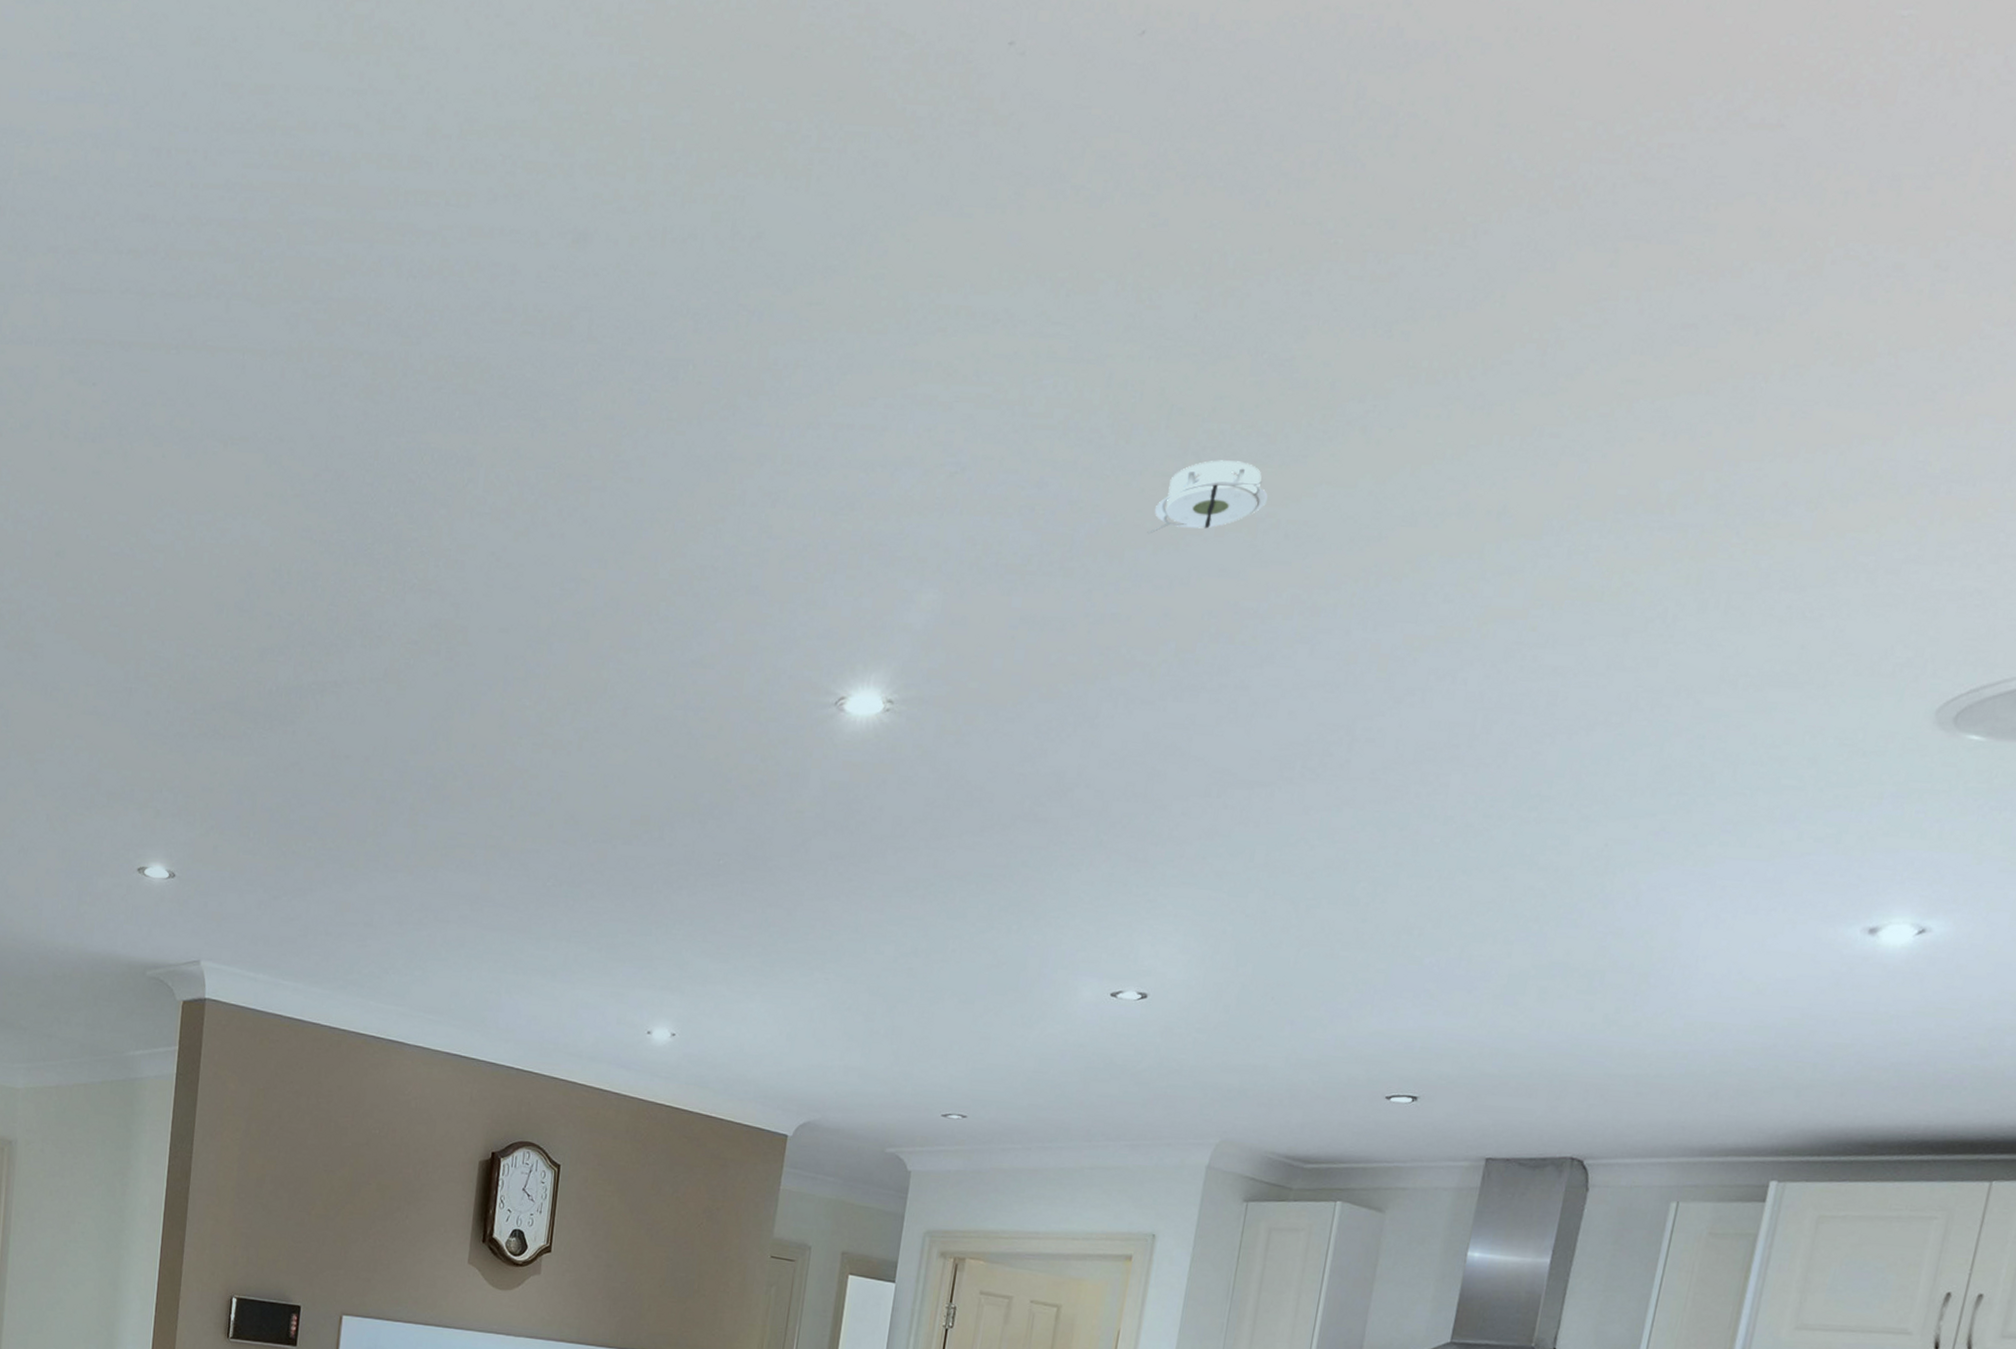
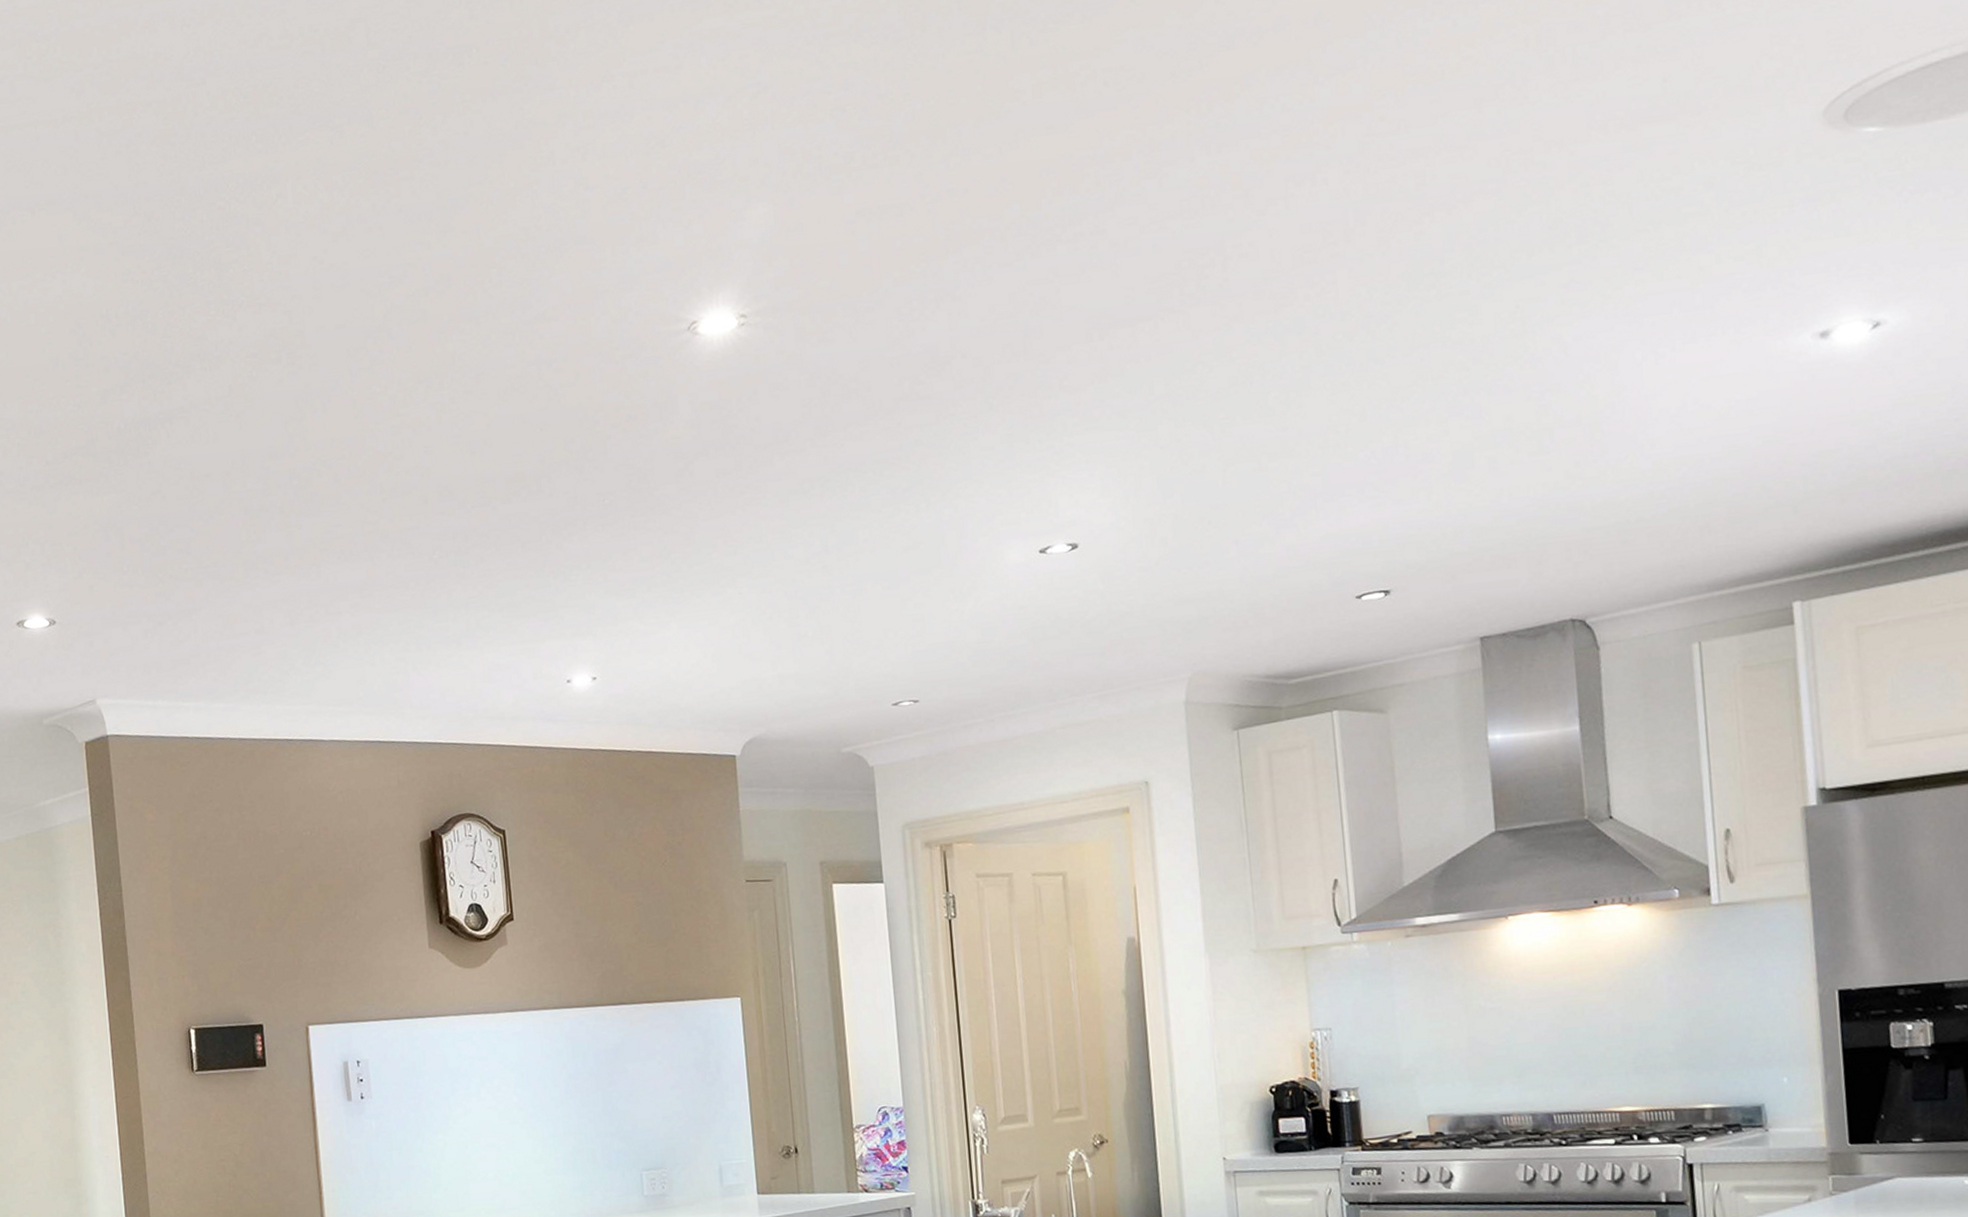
smoke detector: present [1147,460,1269,534] -> none [964,25,1078,110]

